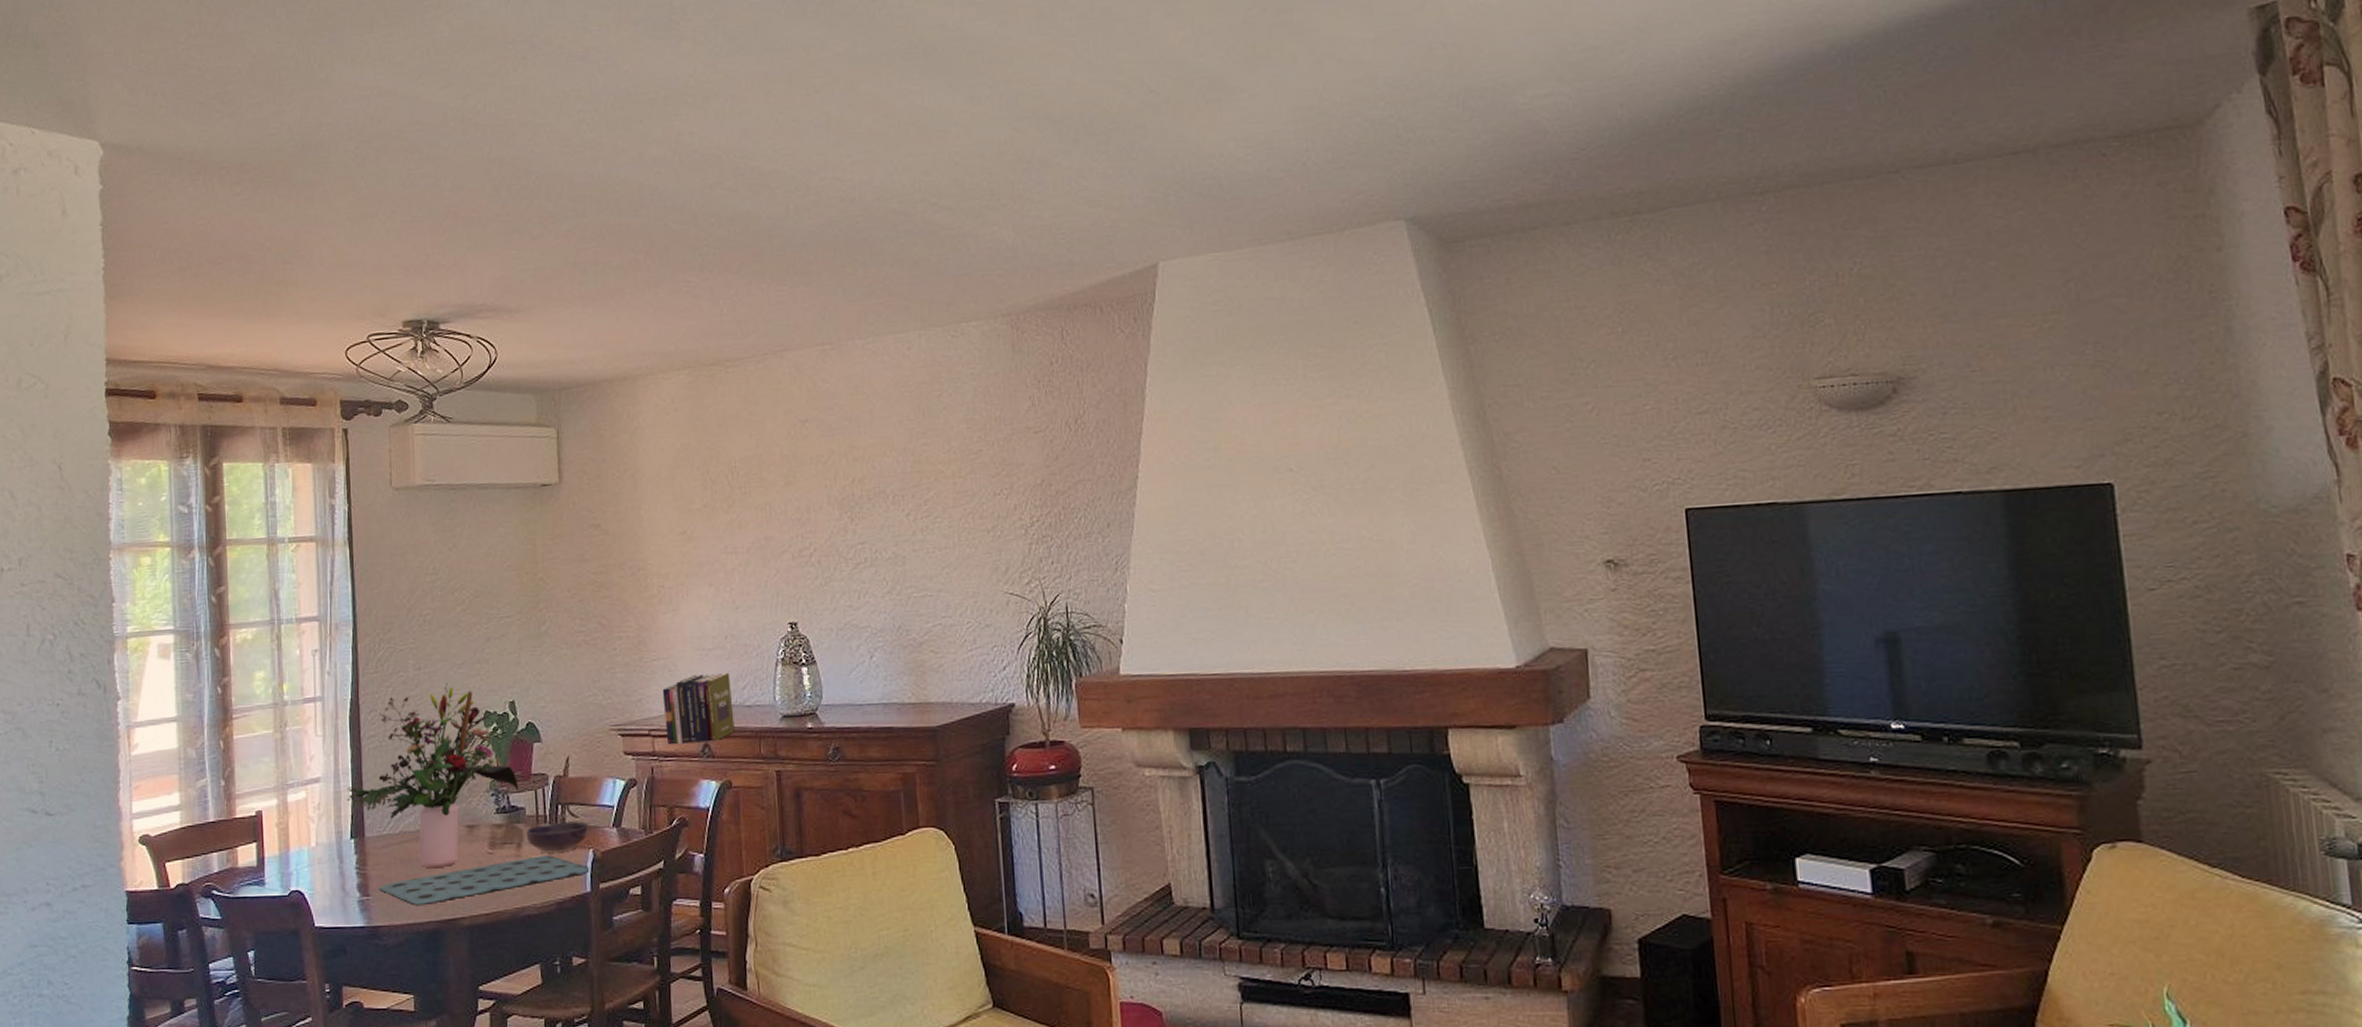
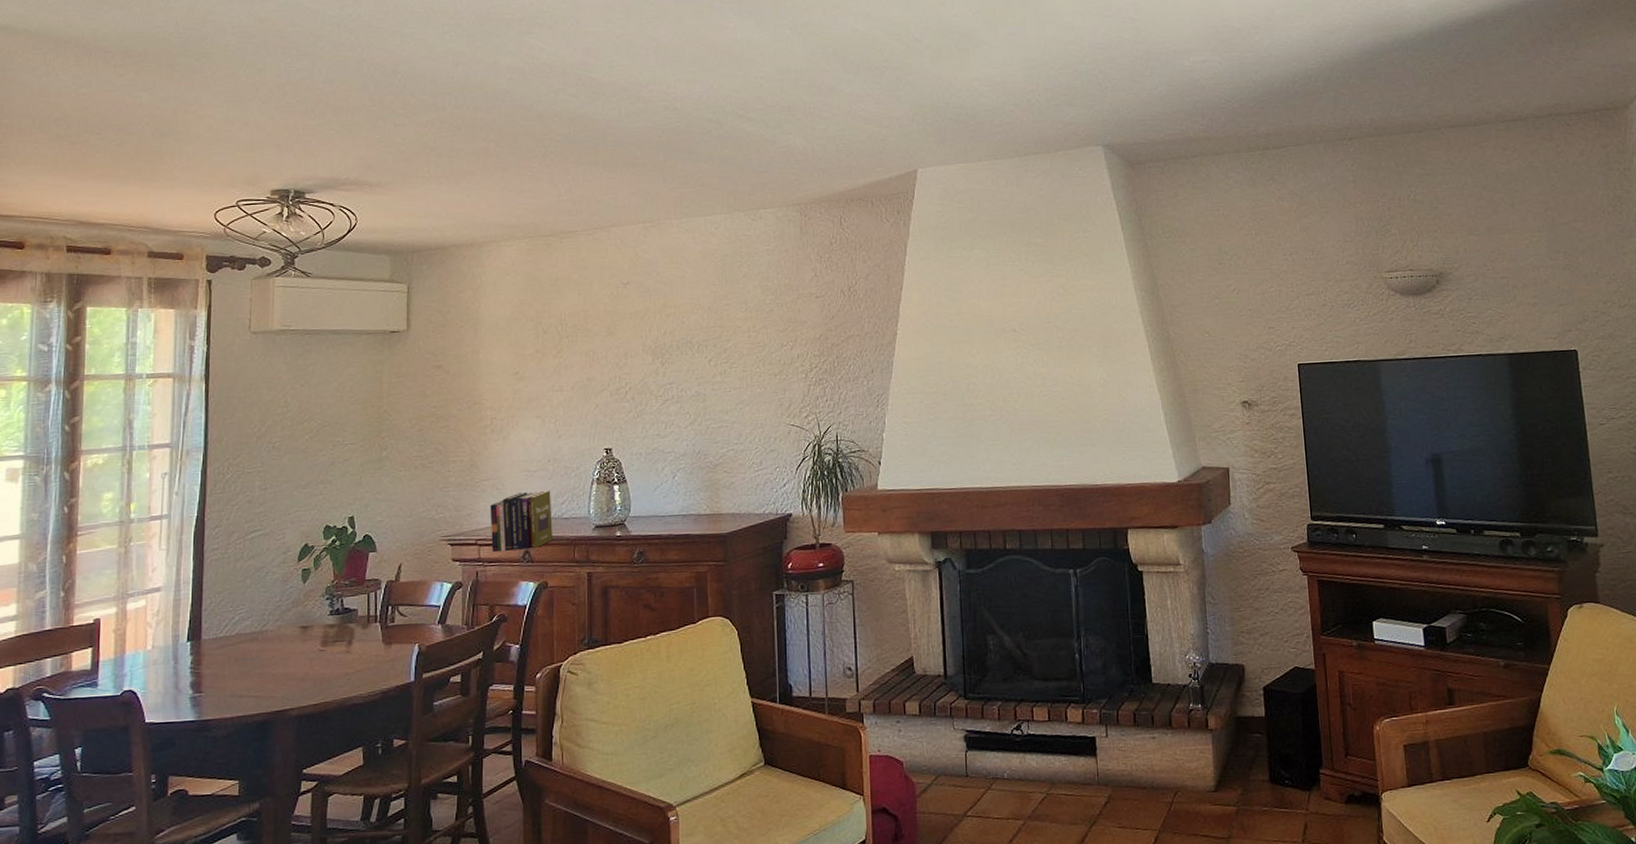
bouquet: present [346,682,519,869] -> none [186,501,353,666]
placemat: present [379,855,590,906] -> none [211,650,415,700]
bowl: present [525,821,590,854] -> none [356,620,417,649]

